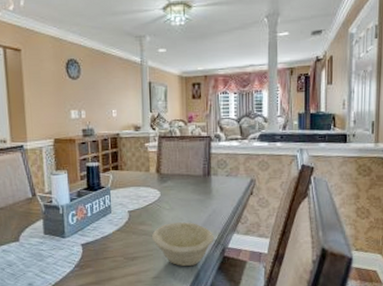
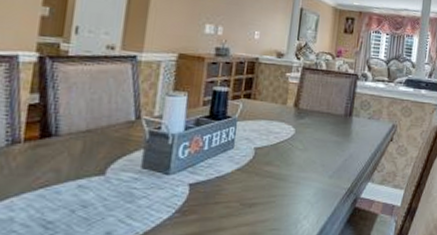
bowl: present [151,222,215,267] -> none [276,165,348,218]

